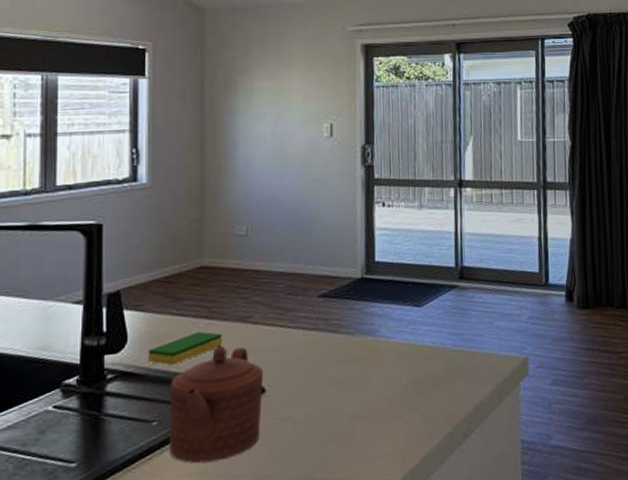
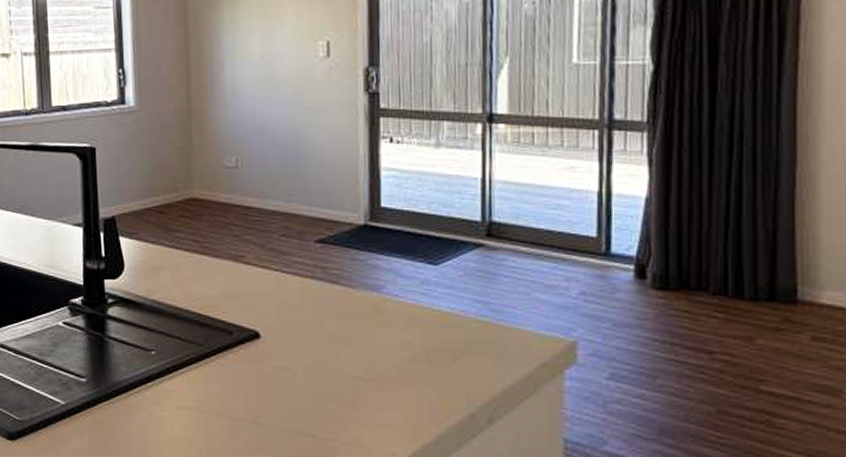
dish sponge: present [148,331,222,366] -> none [144,266,215,298]
teapot: present [169,346,264,464] -> none [166,284,259,400]

